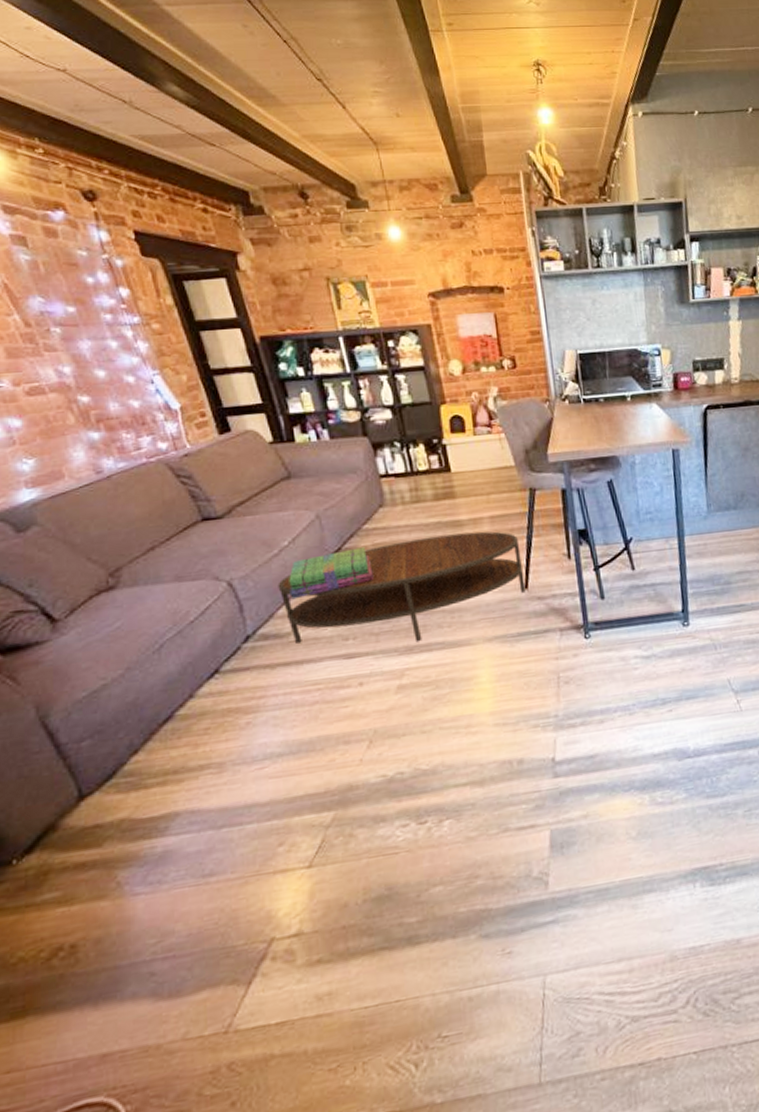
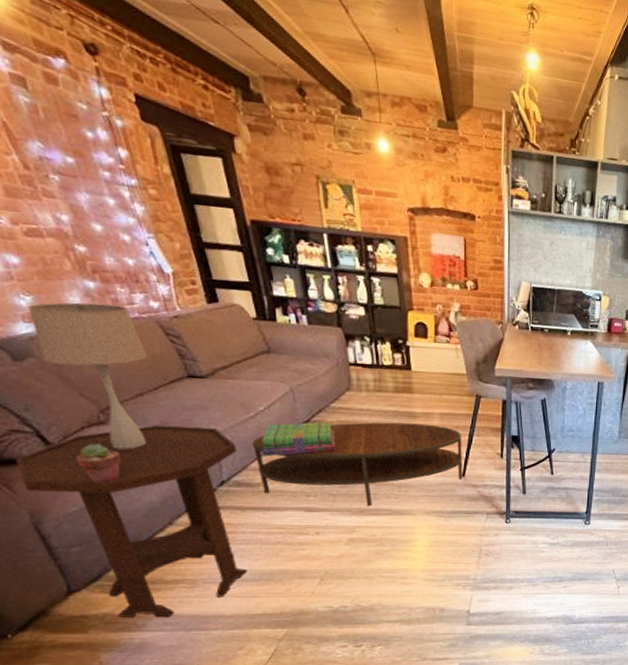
side table: none [20,575,282,822] -> present [16,424,247,618]
table lamp: none [30,453,160,616] -> present [27,302,147,449]
potted succulent: none [85,613,133,660] -> present [77,444,120,484]

